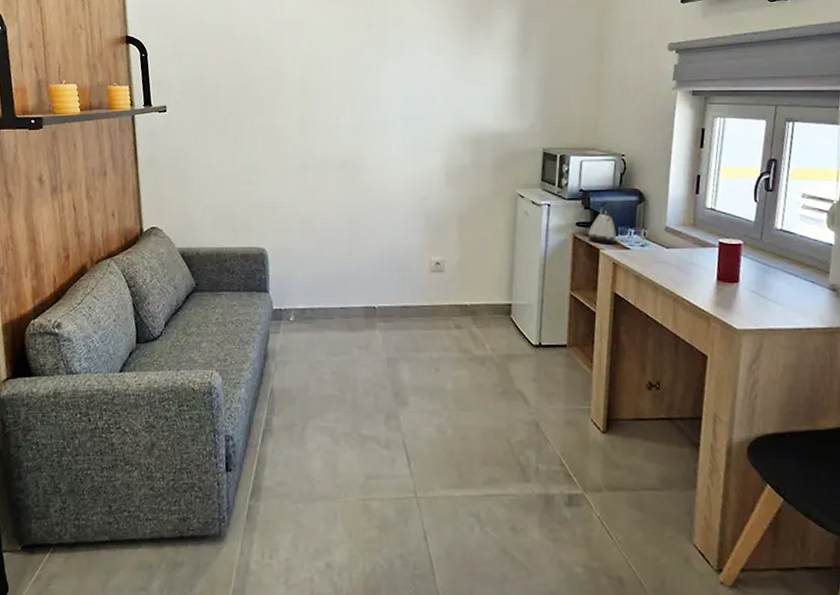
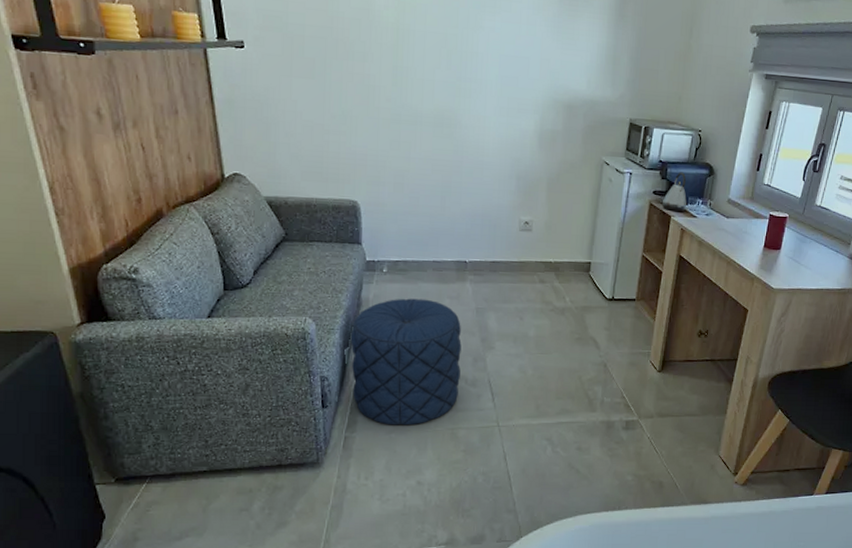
pouf: none [256,348,372,494] -> present [350,298,462,426]

